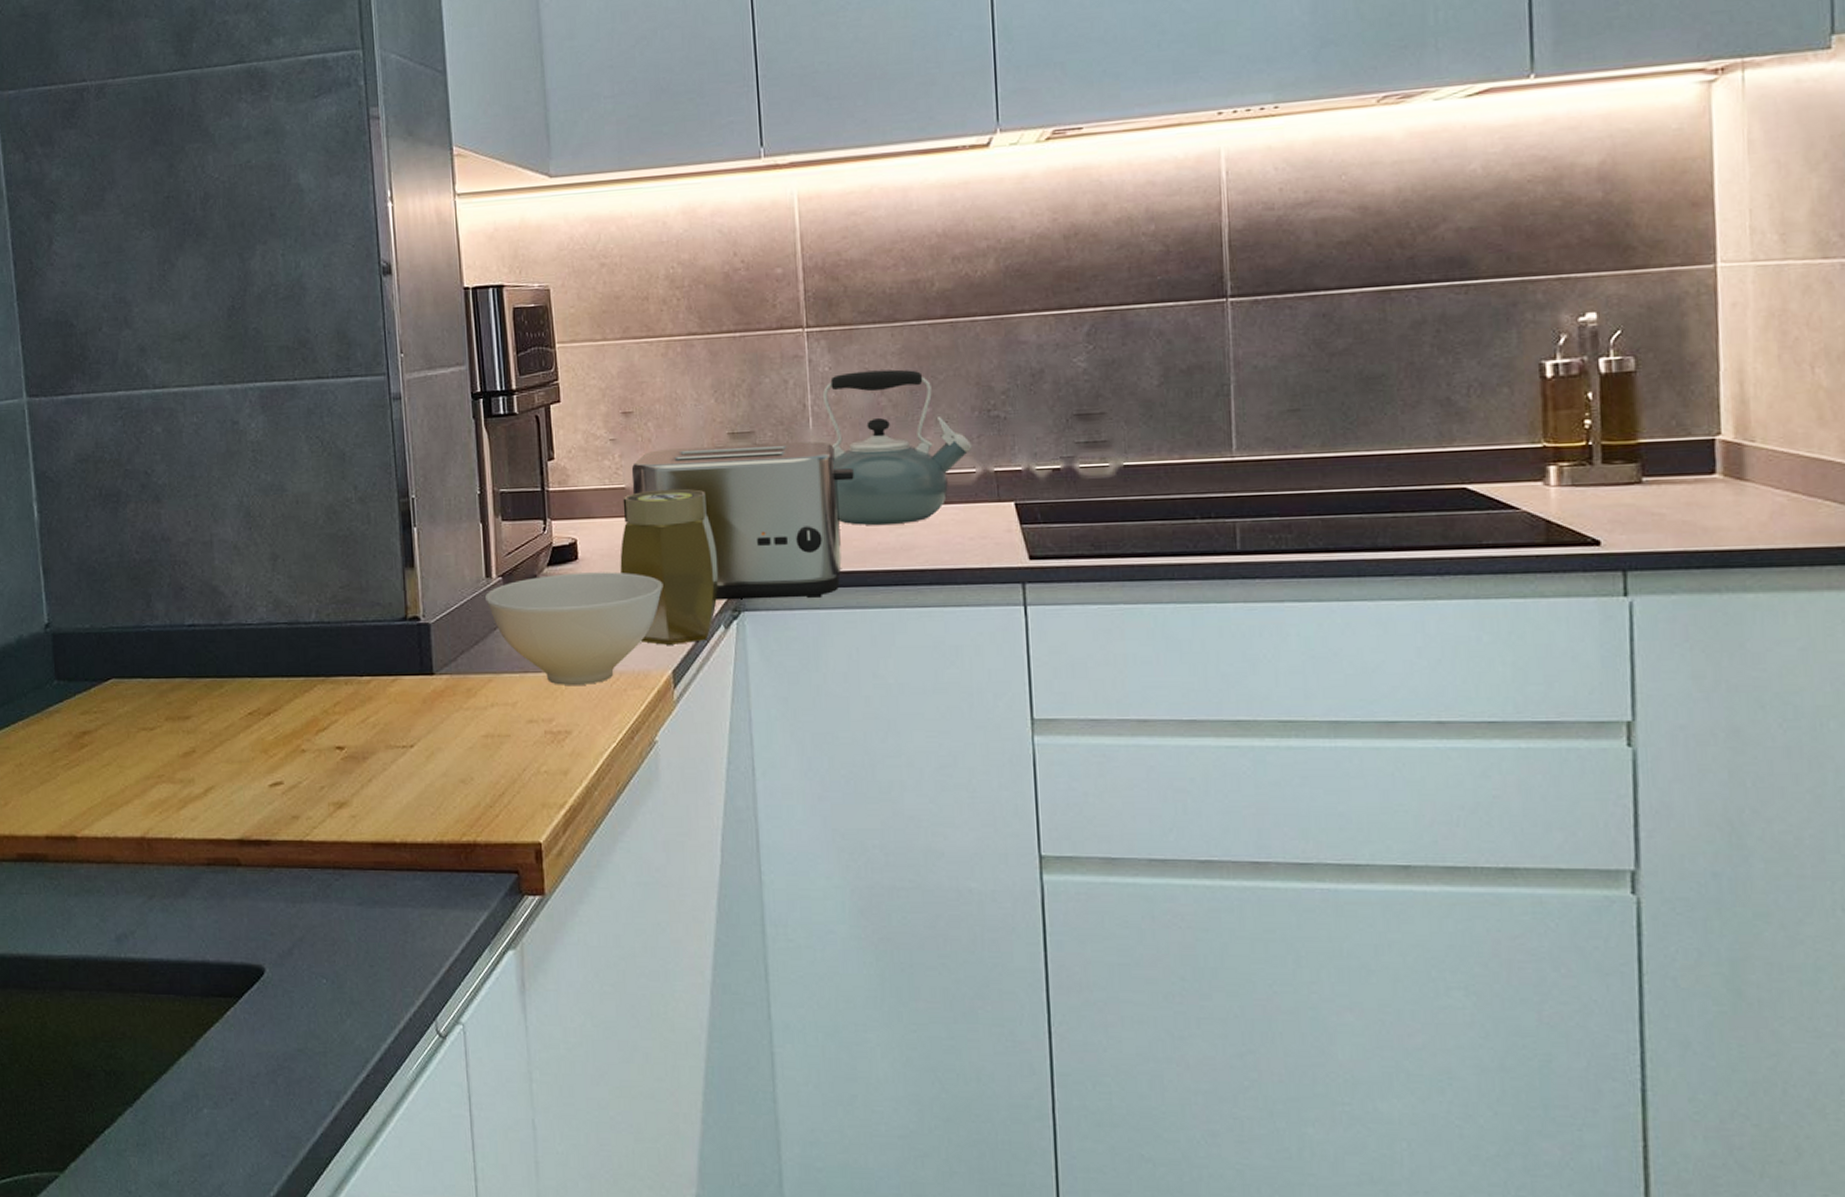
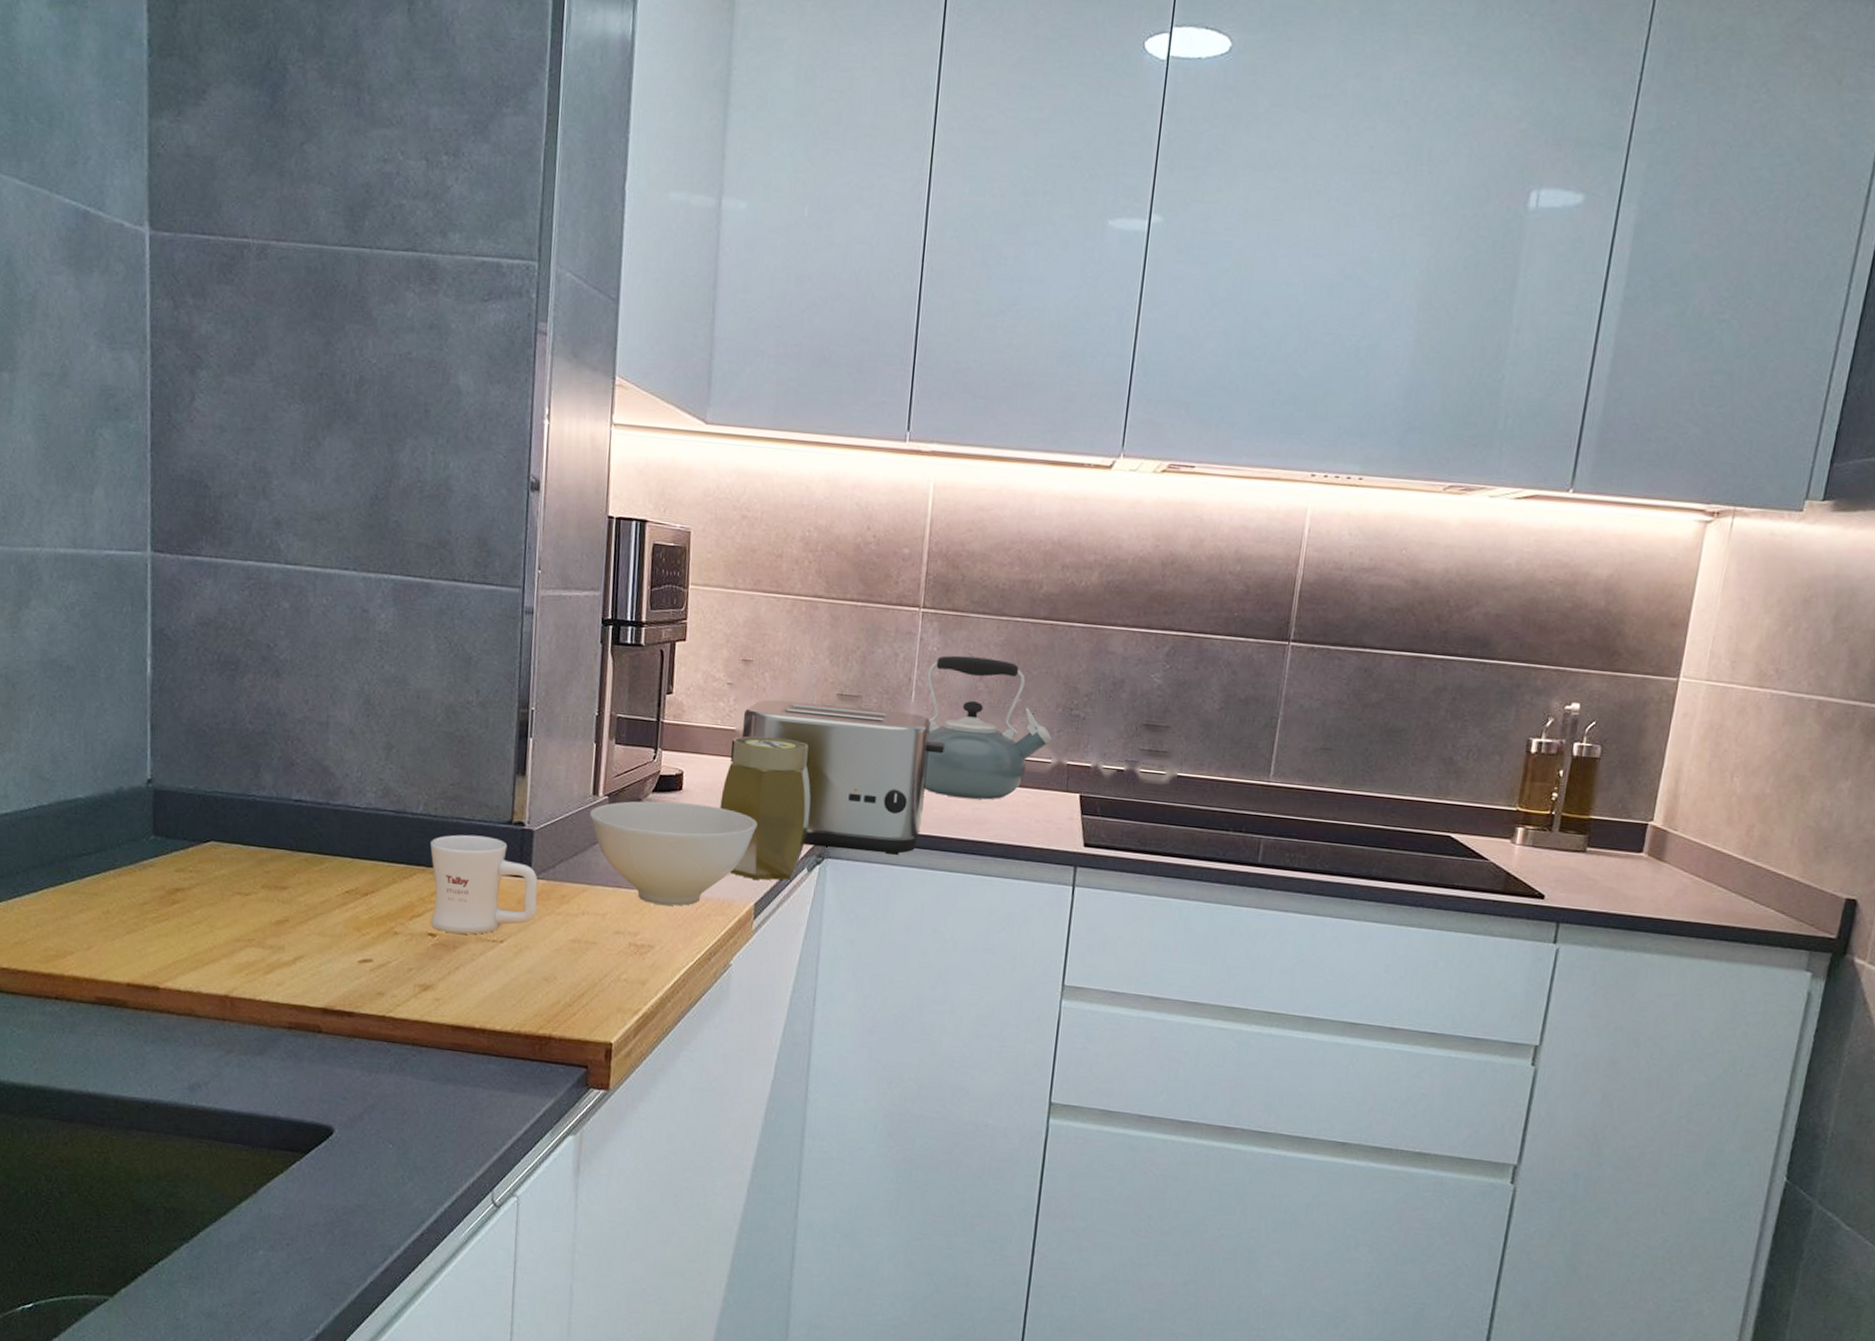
mug: none [326,636,444,743] -> present [429,834,538,935]

